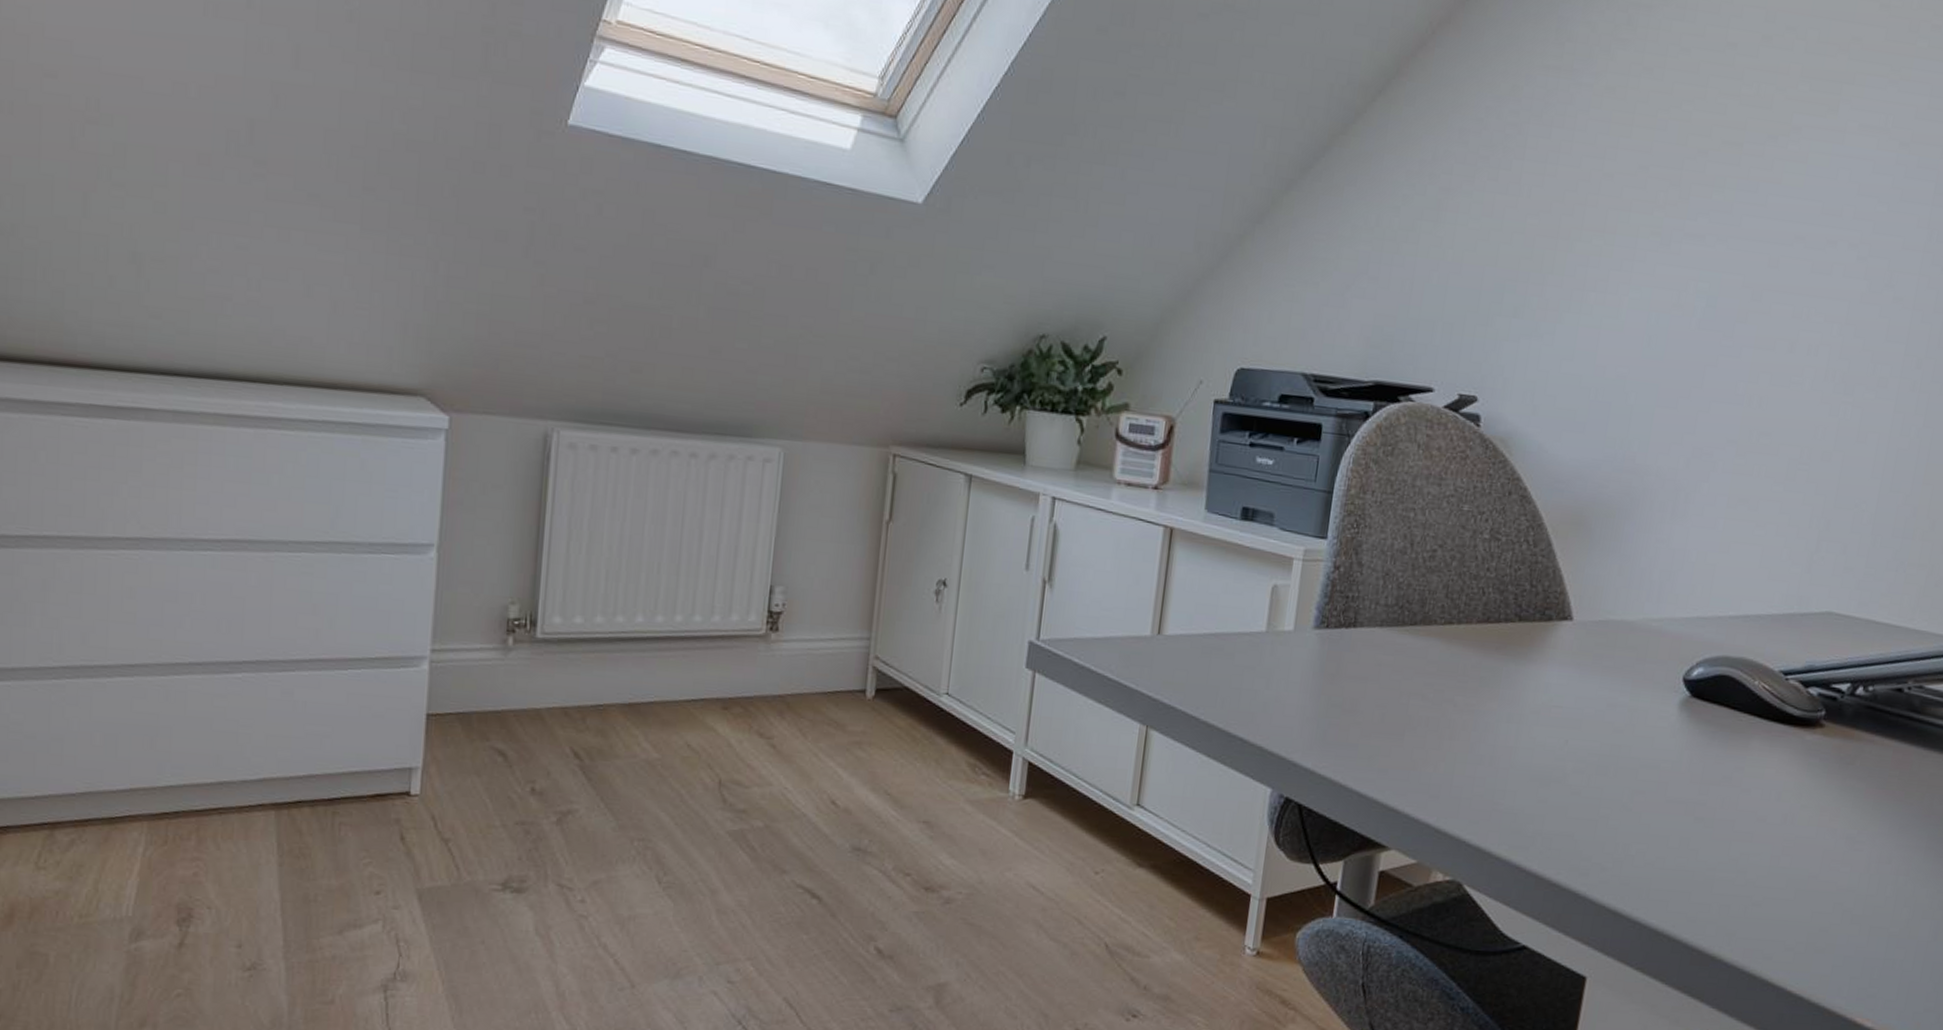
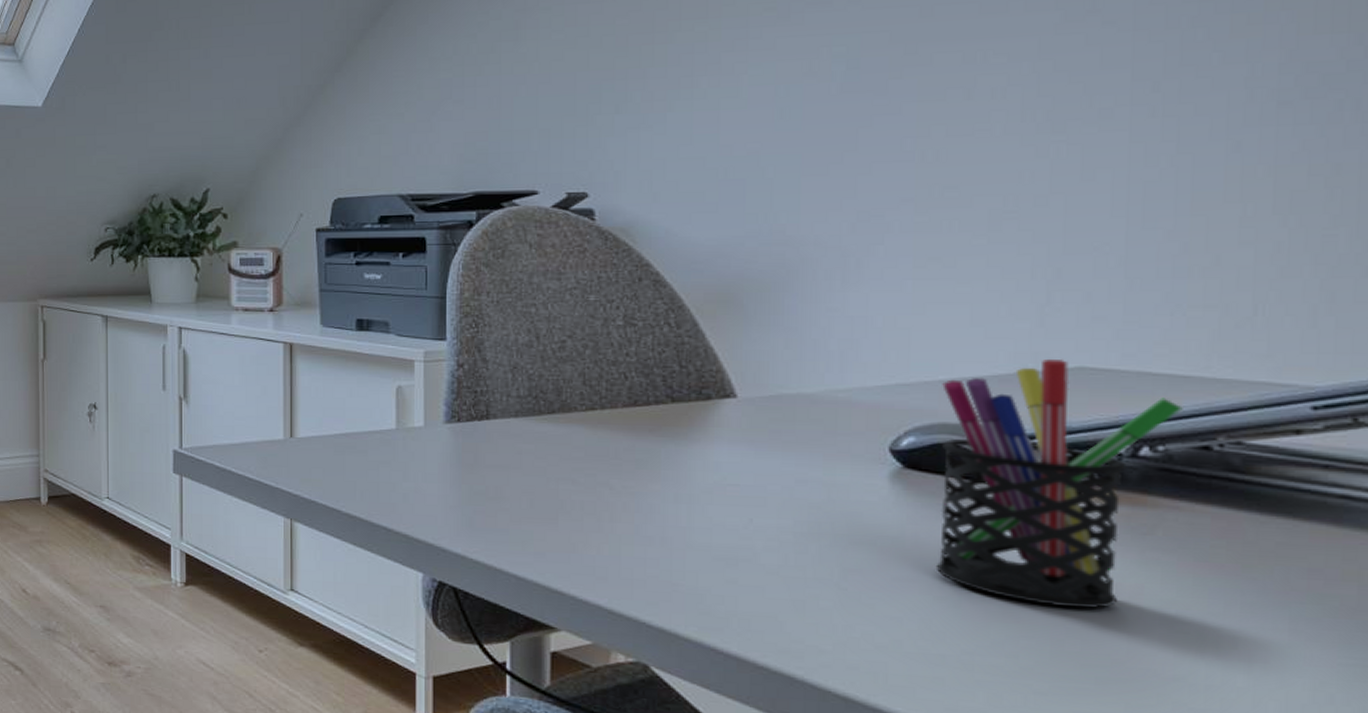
pen holder: none [1700,602,1891,830] -> present [935,358,1183,610]

